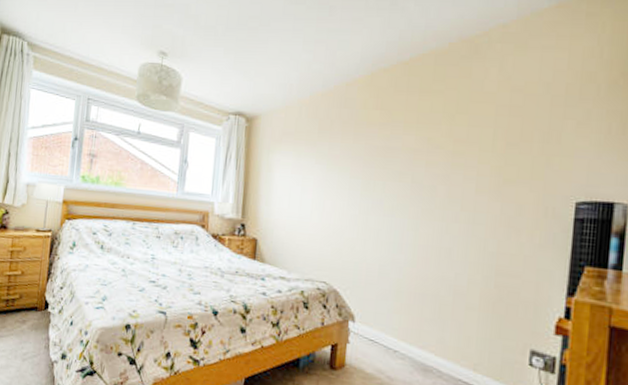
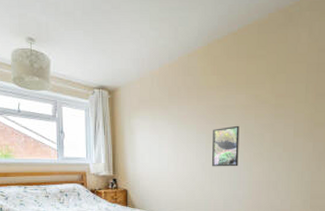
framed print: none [367,172,405,224] -> present [212,125,240,167]

